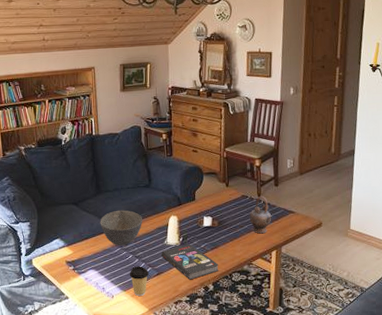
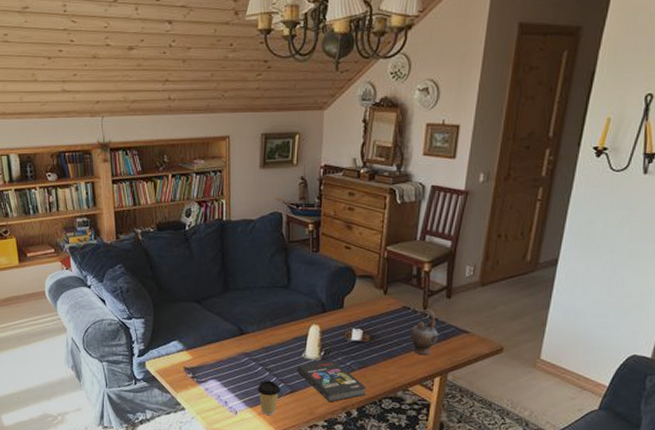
bowl: present [100,210,143,246] -> none [226,313,278,355]

